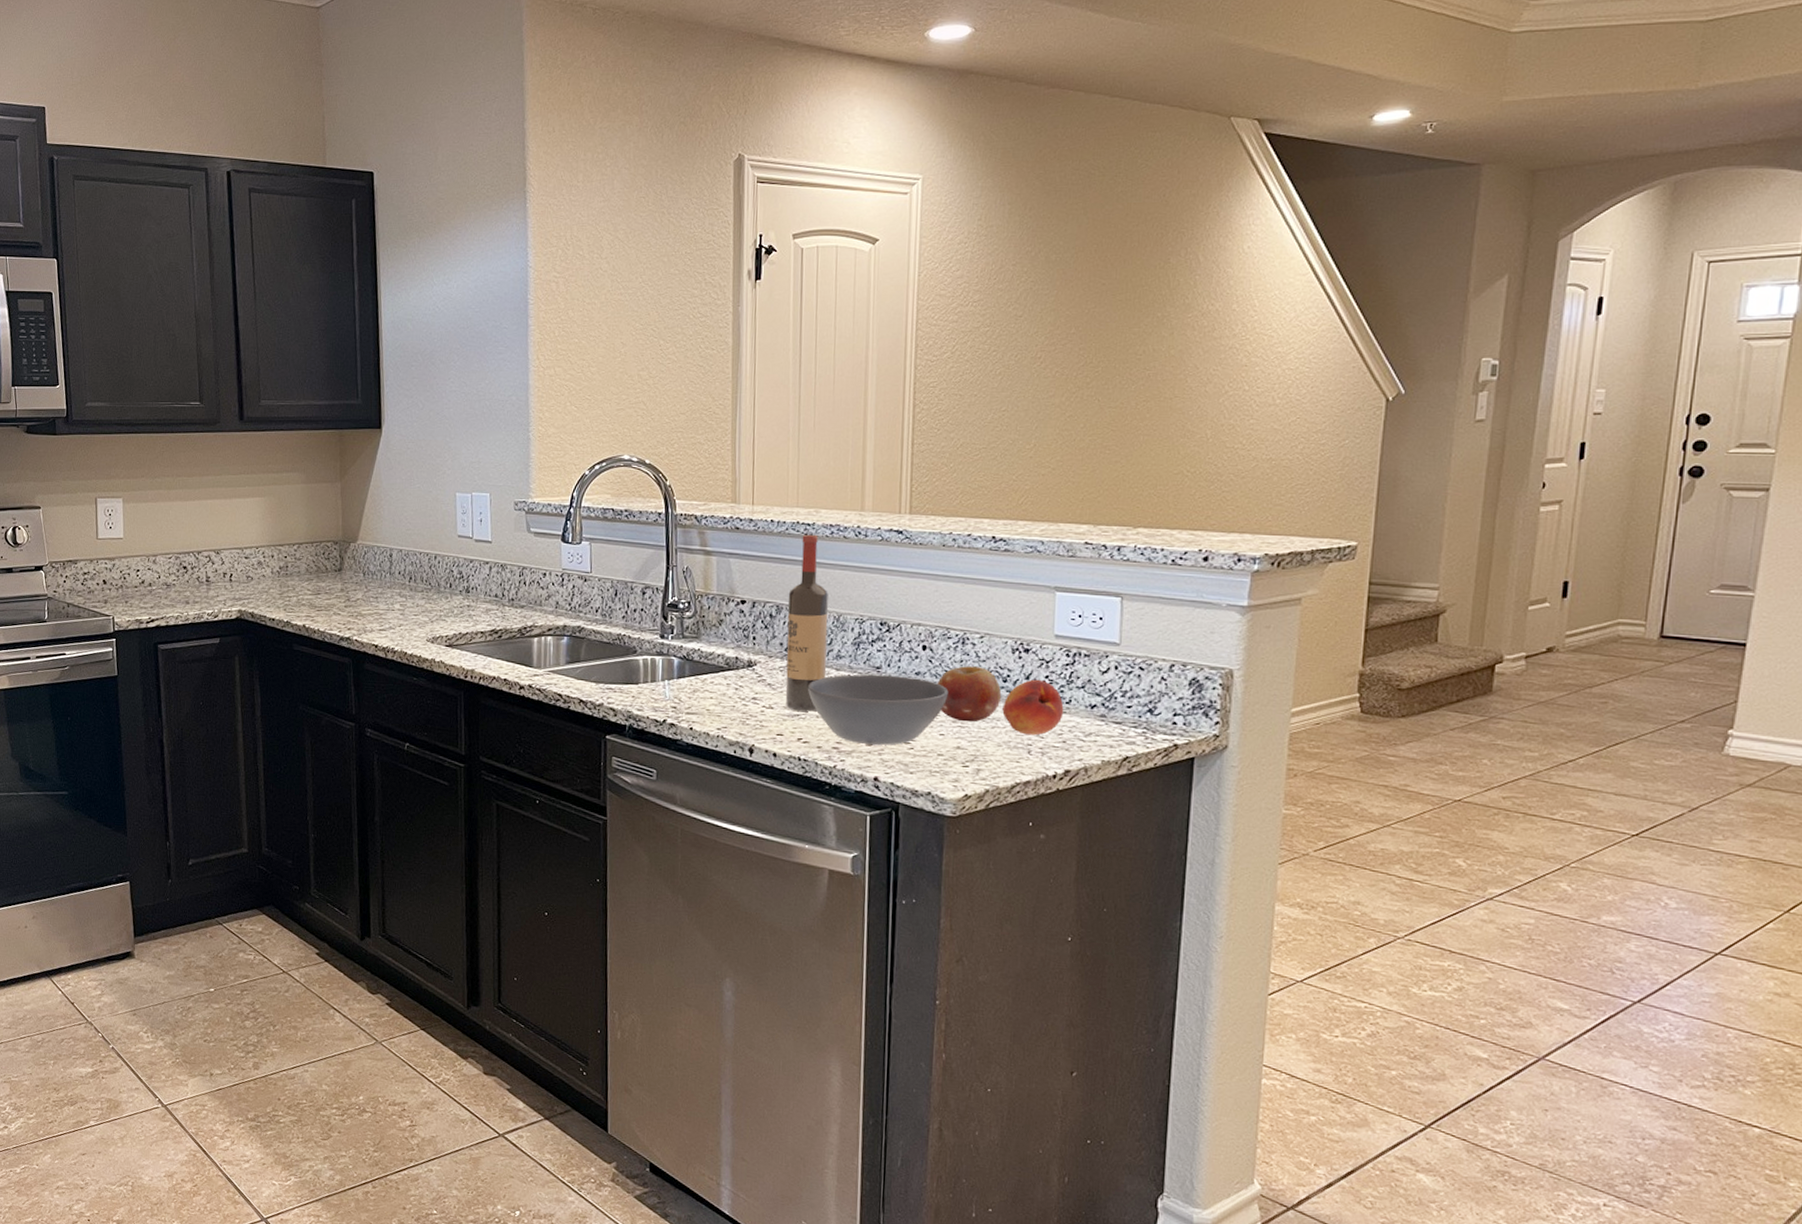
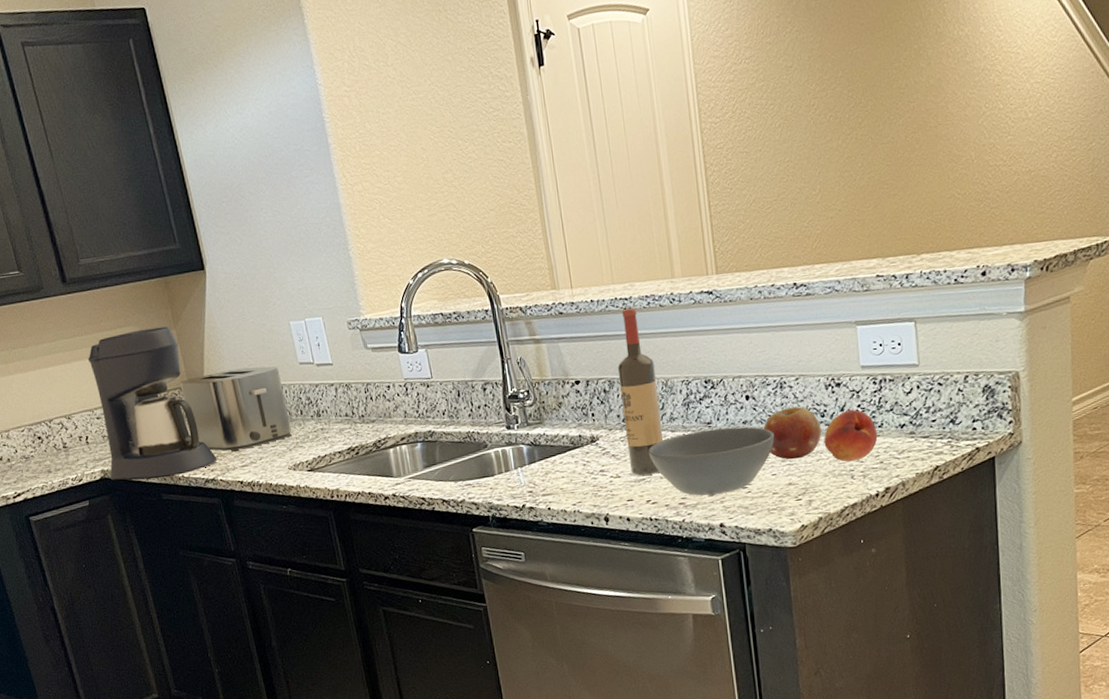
coffee maker: none [246,477,357,629] -> present [88,326,218,482]
toaster: none [334,531,438,614] -> present [179,366,293,452]

